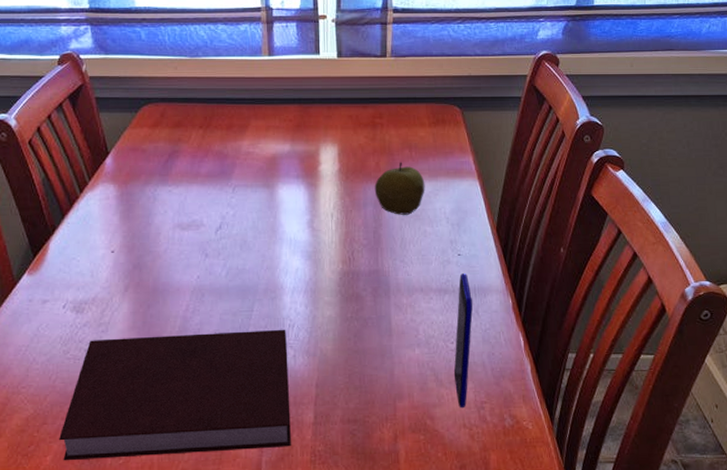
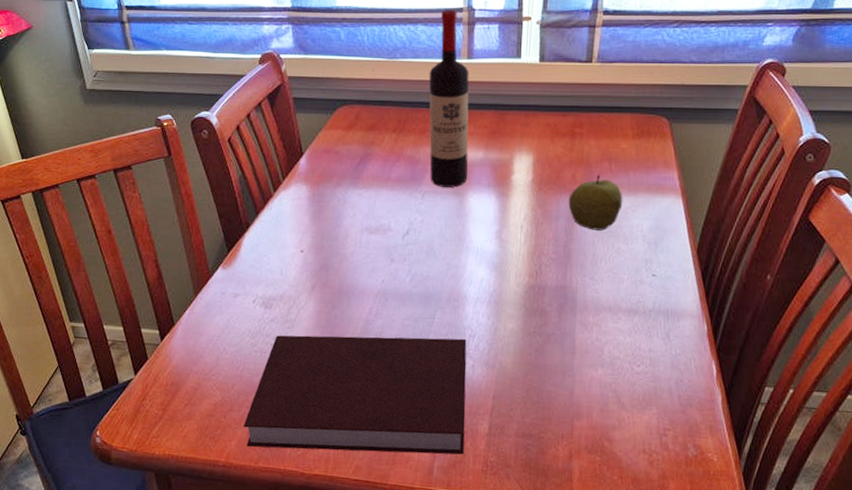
wine bottle: none [232,9,276,180] -> present [429,9,469,188]
smartphone: present [453,273,473,409] -> none [637,295,665,434]

